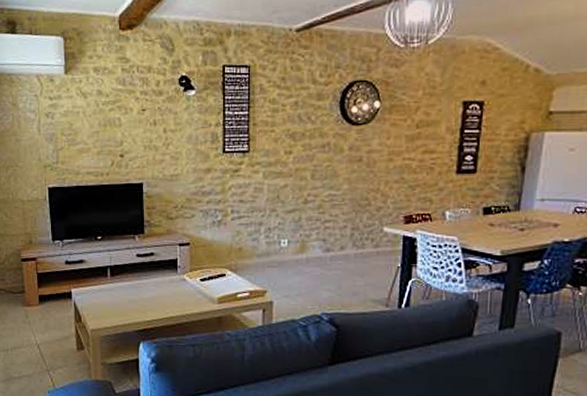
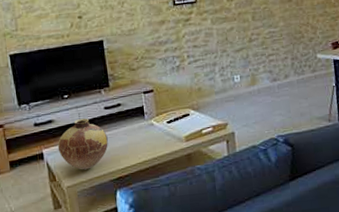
vase: none [86,262,137,316] -> present [57,118,108,170]

